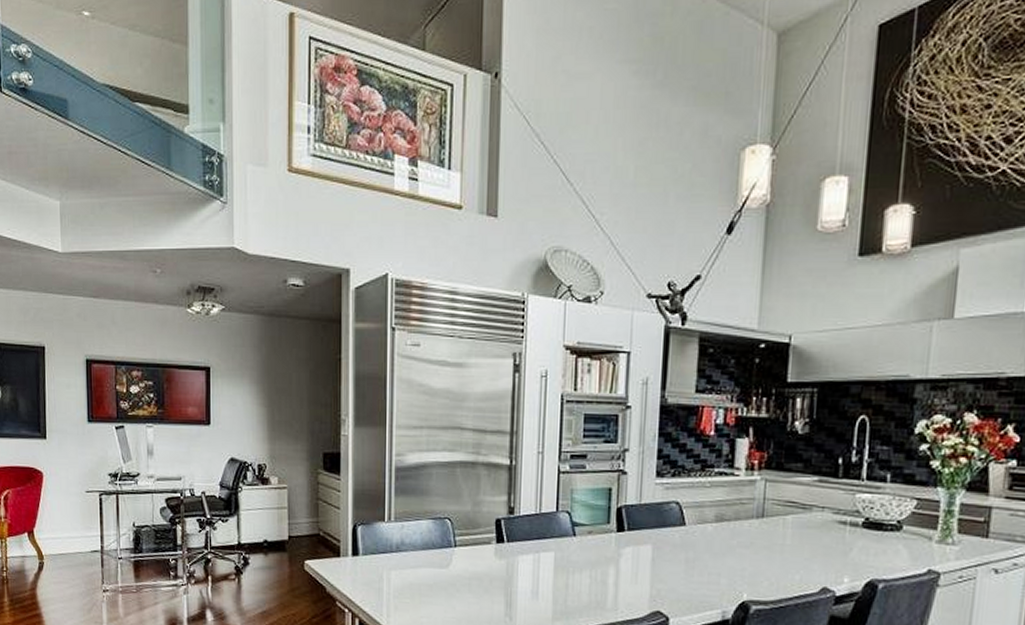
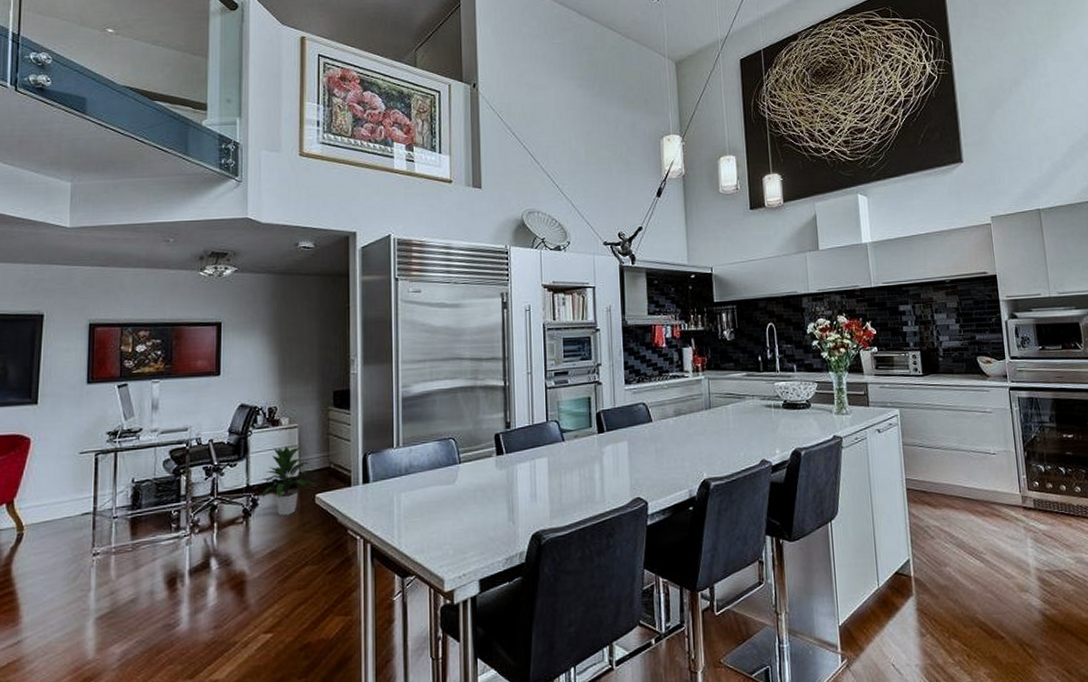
indoor plant: none [252,506,304,578] -> present [261,445,314,515]

